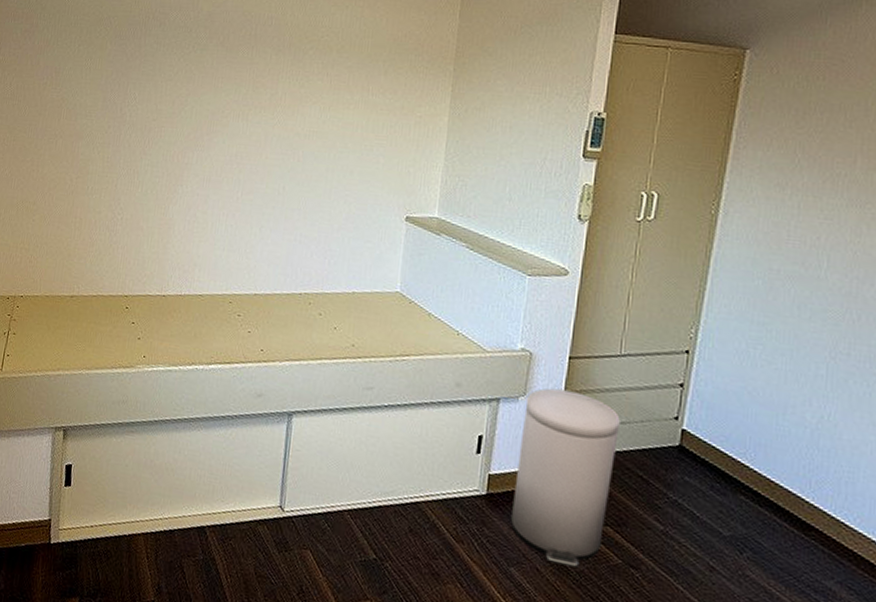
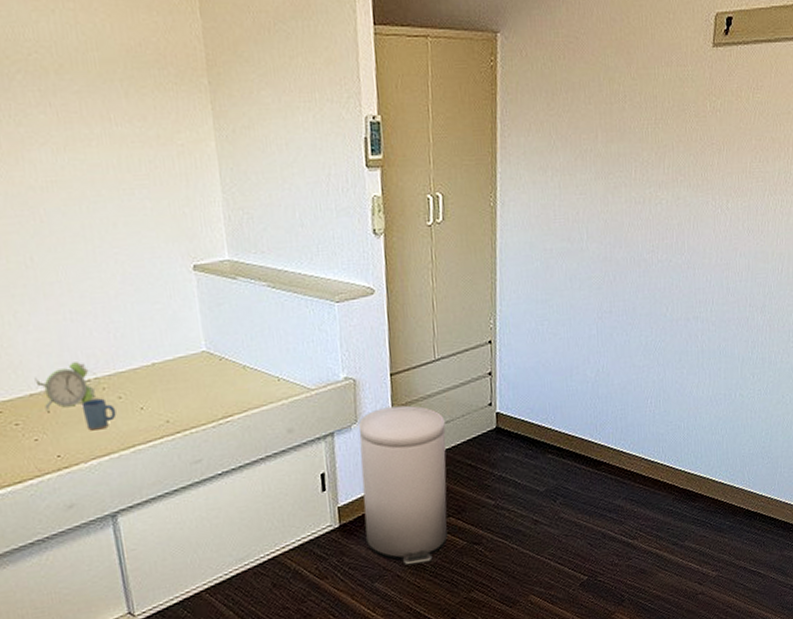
alarm clock: none [261,276,308,313] -> present [34,362,99,413]
mug: none [289,309,315,338] -> present [81,398,117,431]

